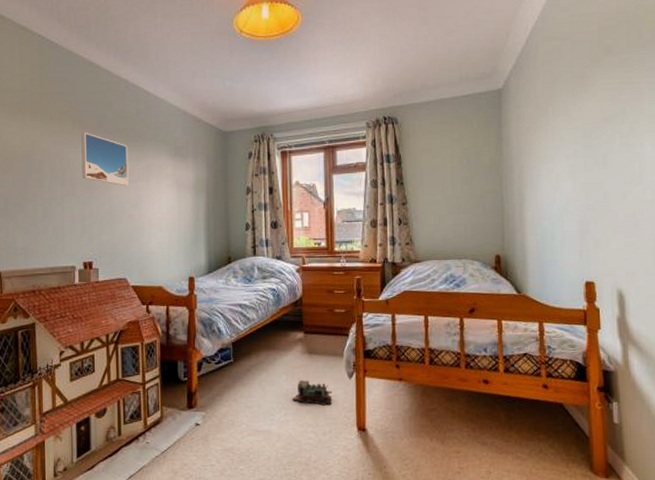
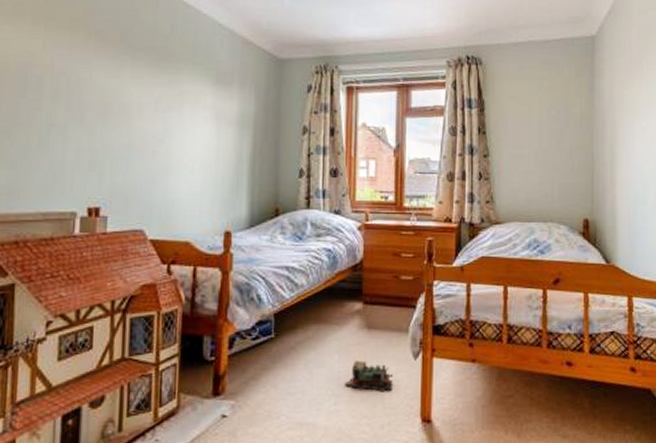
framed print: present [81,132,129,186] -> none [94,45,157,115]

